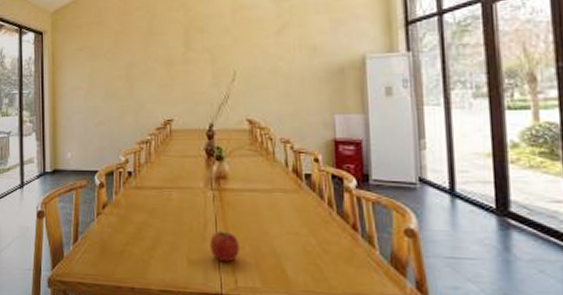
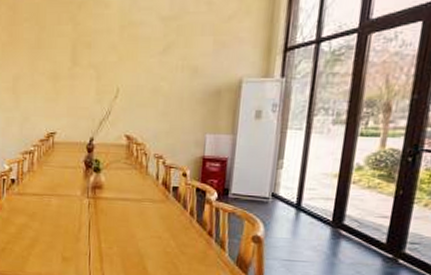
apple: present [210,230,239,263] -> none [83,233,108,260]

